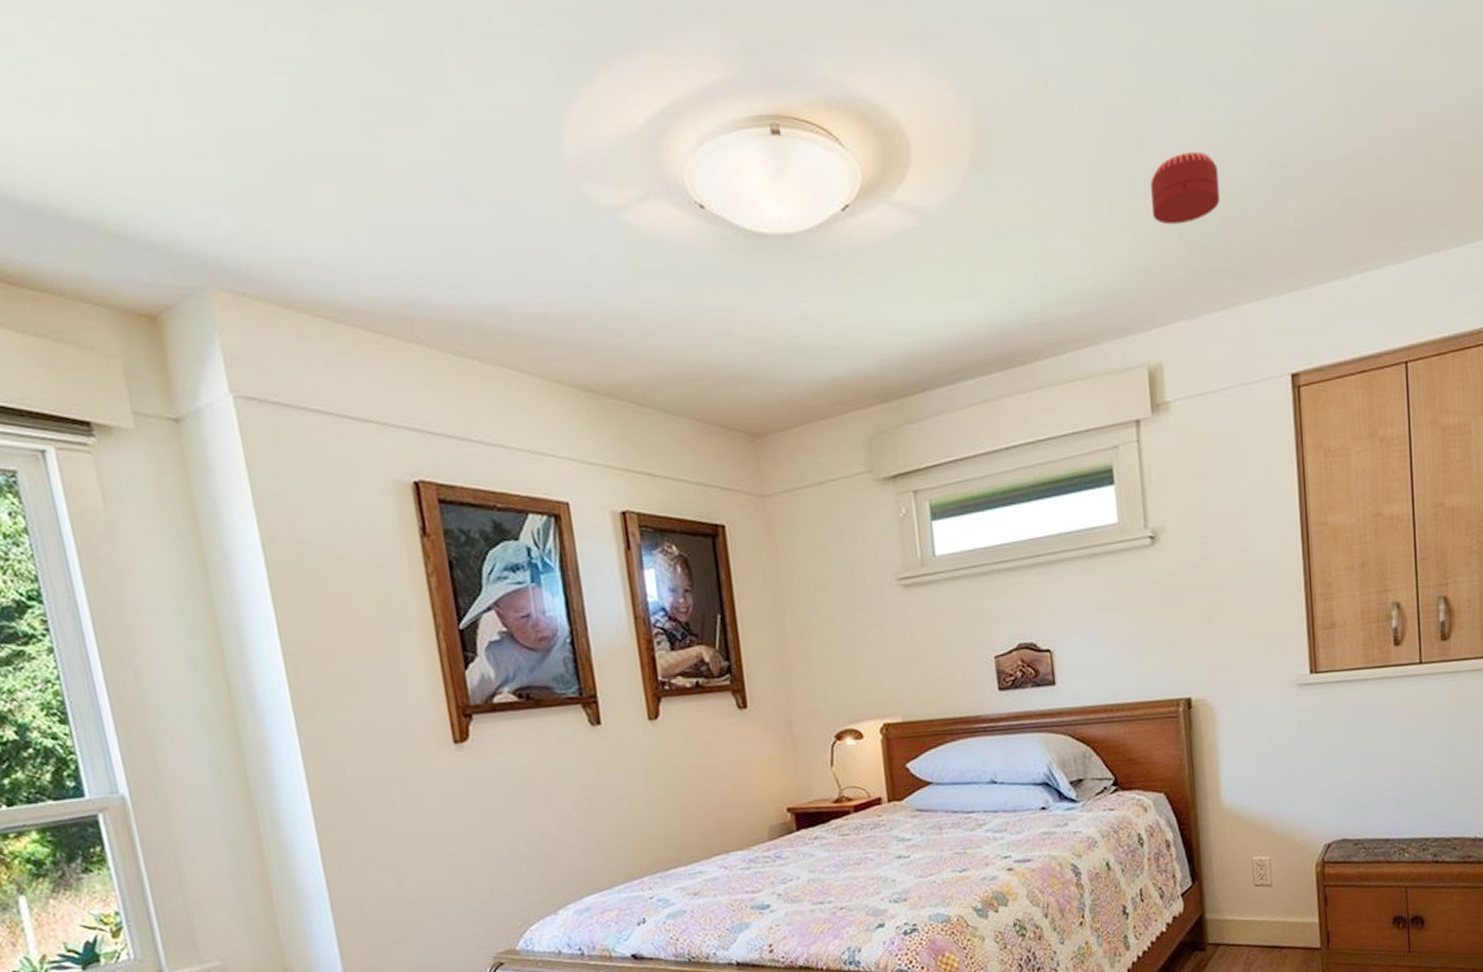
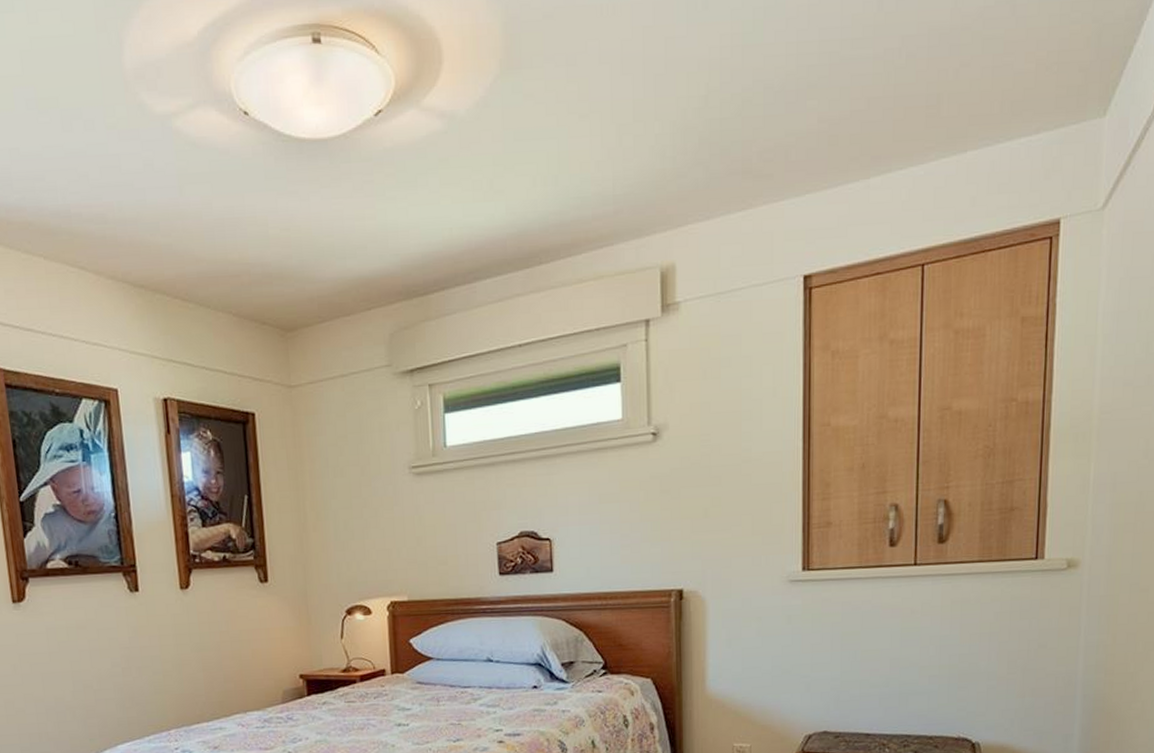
smoke detector: present [1150,152,1220,225] -> none [675,53,743,127]

